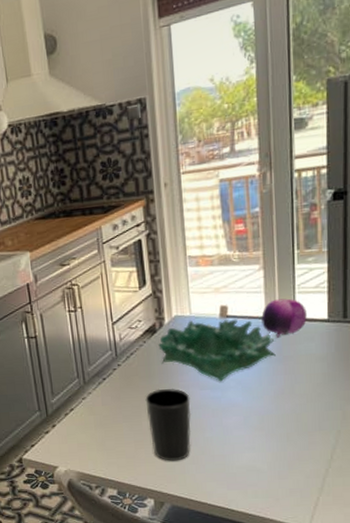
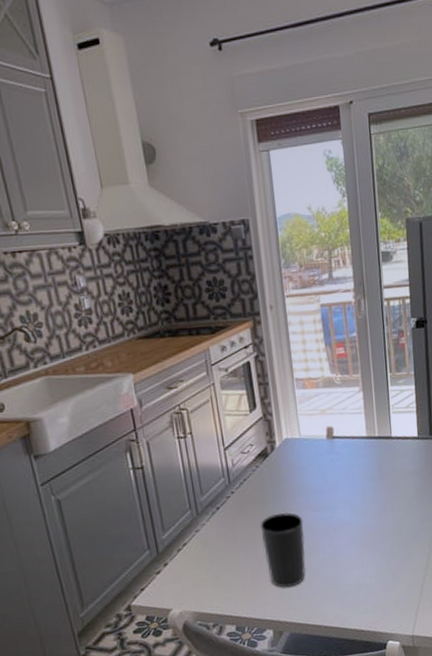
decorative bowl: present [157,319,276,382] -> none [269,440,377,502]
fruit: present [261,298,307,338] -> none [363,418,401,456]

